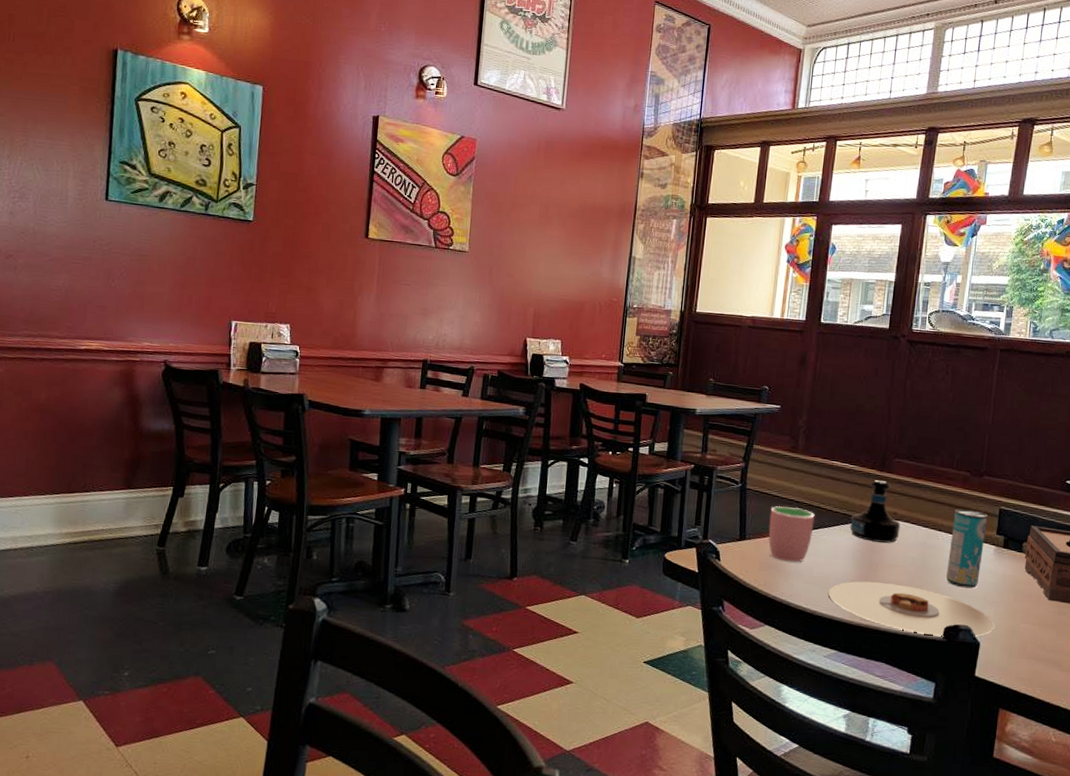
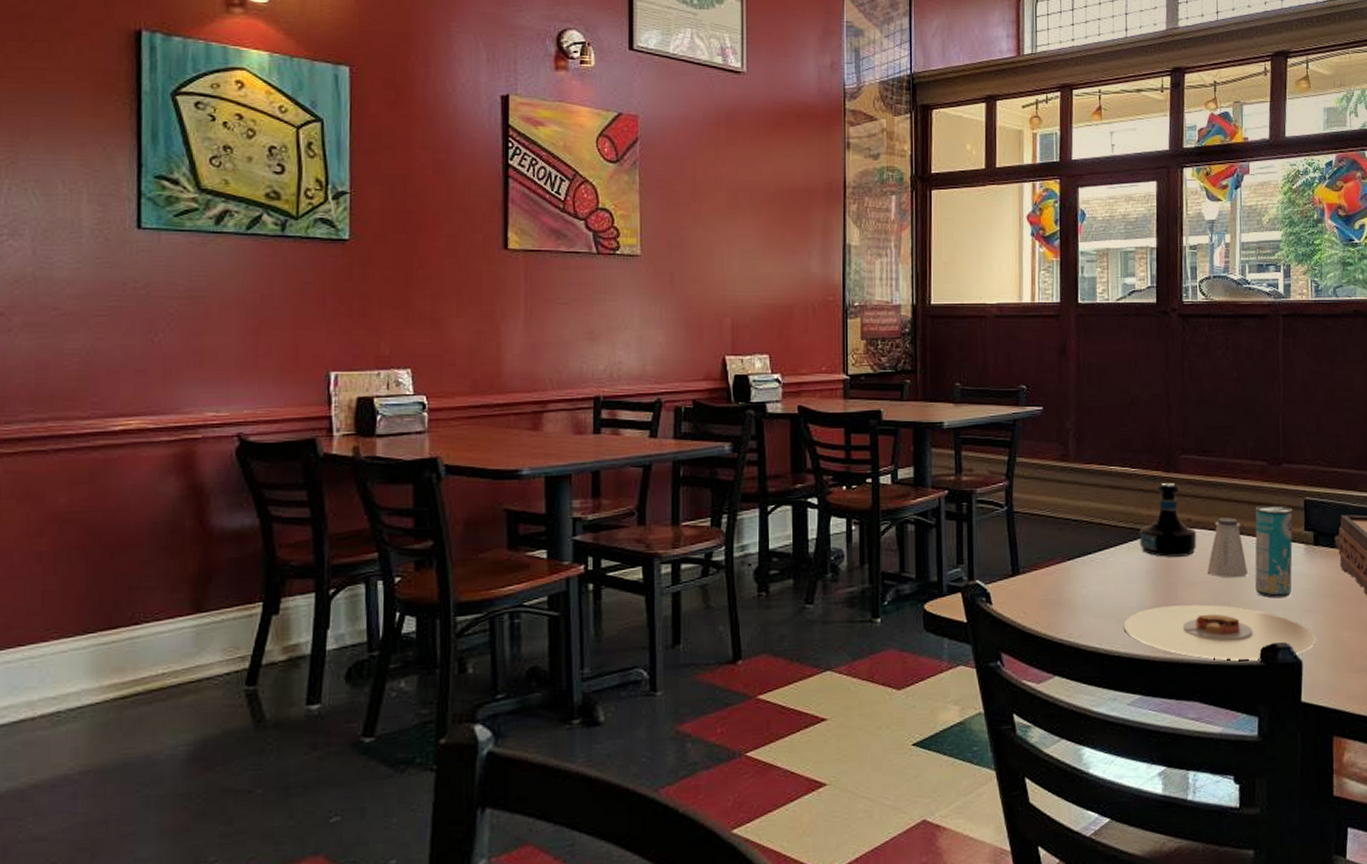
cup: present [768,505,815,563] -> none [1045,527,1098,595]
saltshaker: none [906,515,941,567] -> present [1207,517,1247,578]

